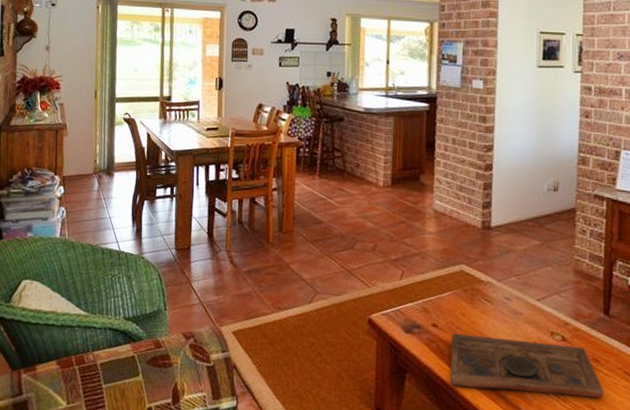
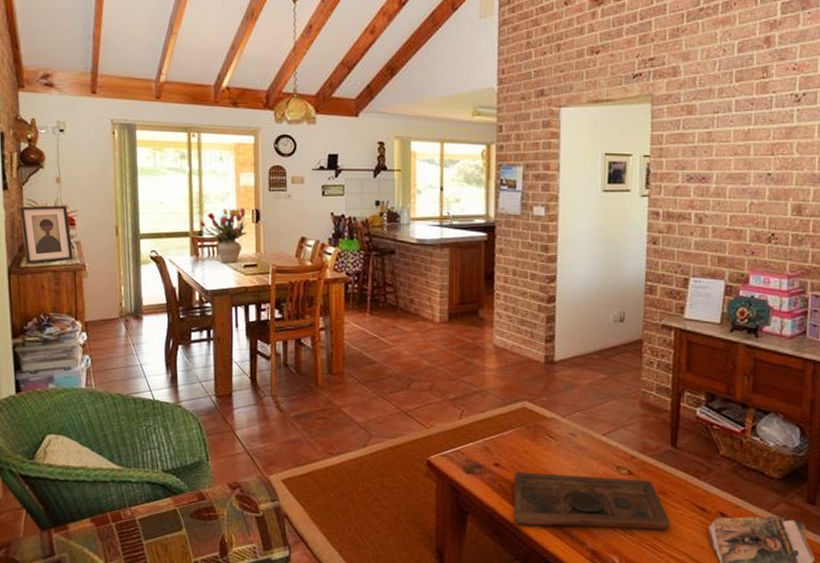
picture frame: none [12,70,57,123] -> present [19,205,73,264]
flower arrangement: none [168,76,211,127] -> present [199,208,248,264]

